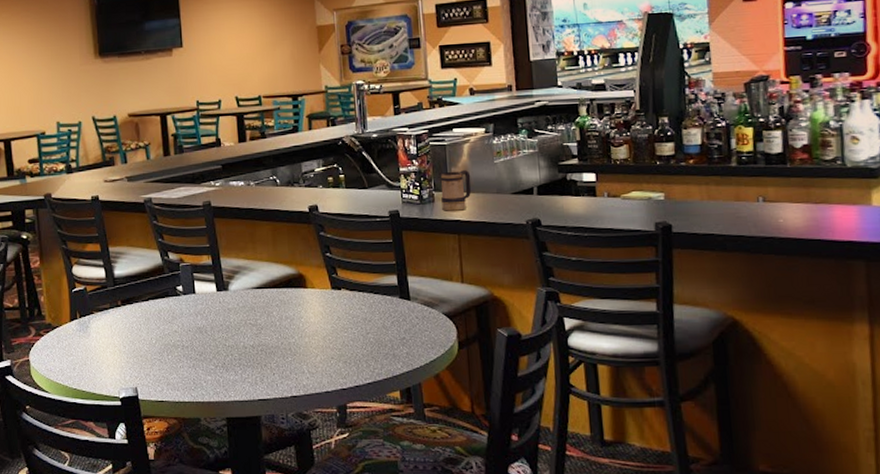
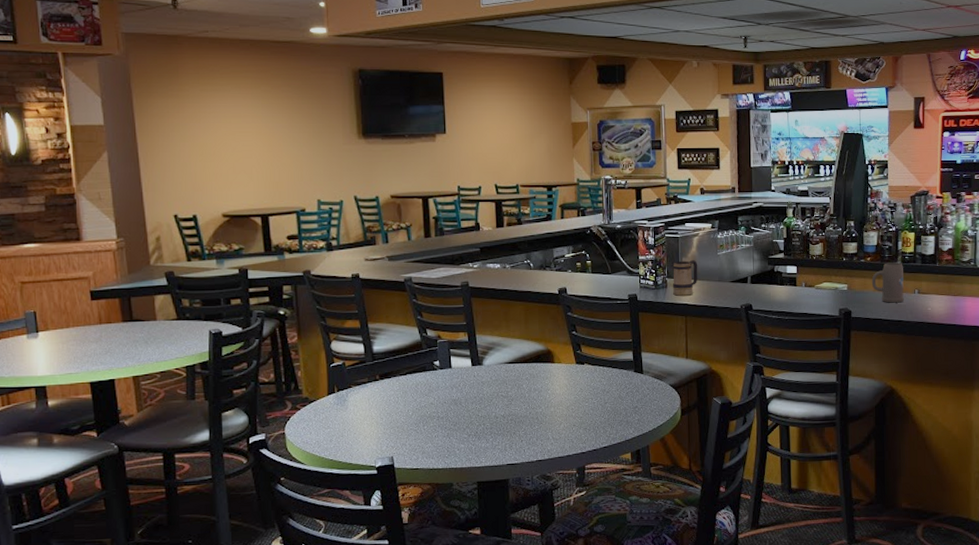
beer mug: none [696,164,744,214] -> present [871,262,904,303]

